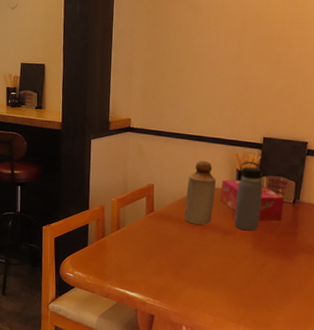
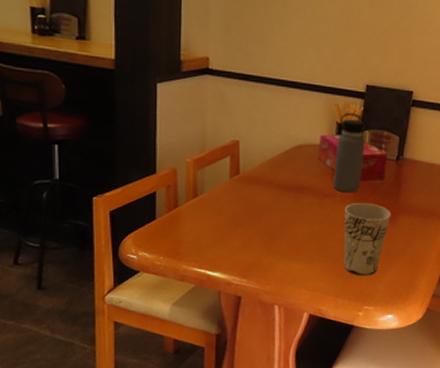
bottle: present [184,160,217,225] -> none [275,111,314,188]
cup: none [244,240,289,308] -> present [343,202,391,276]

